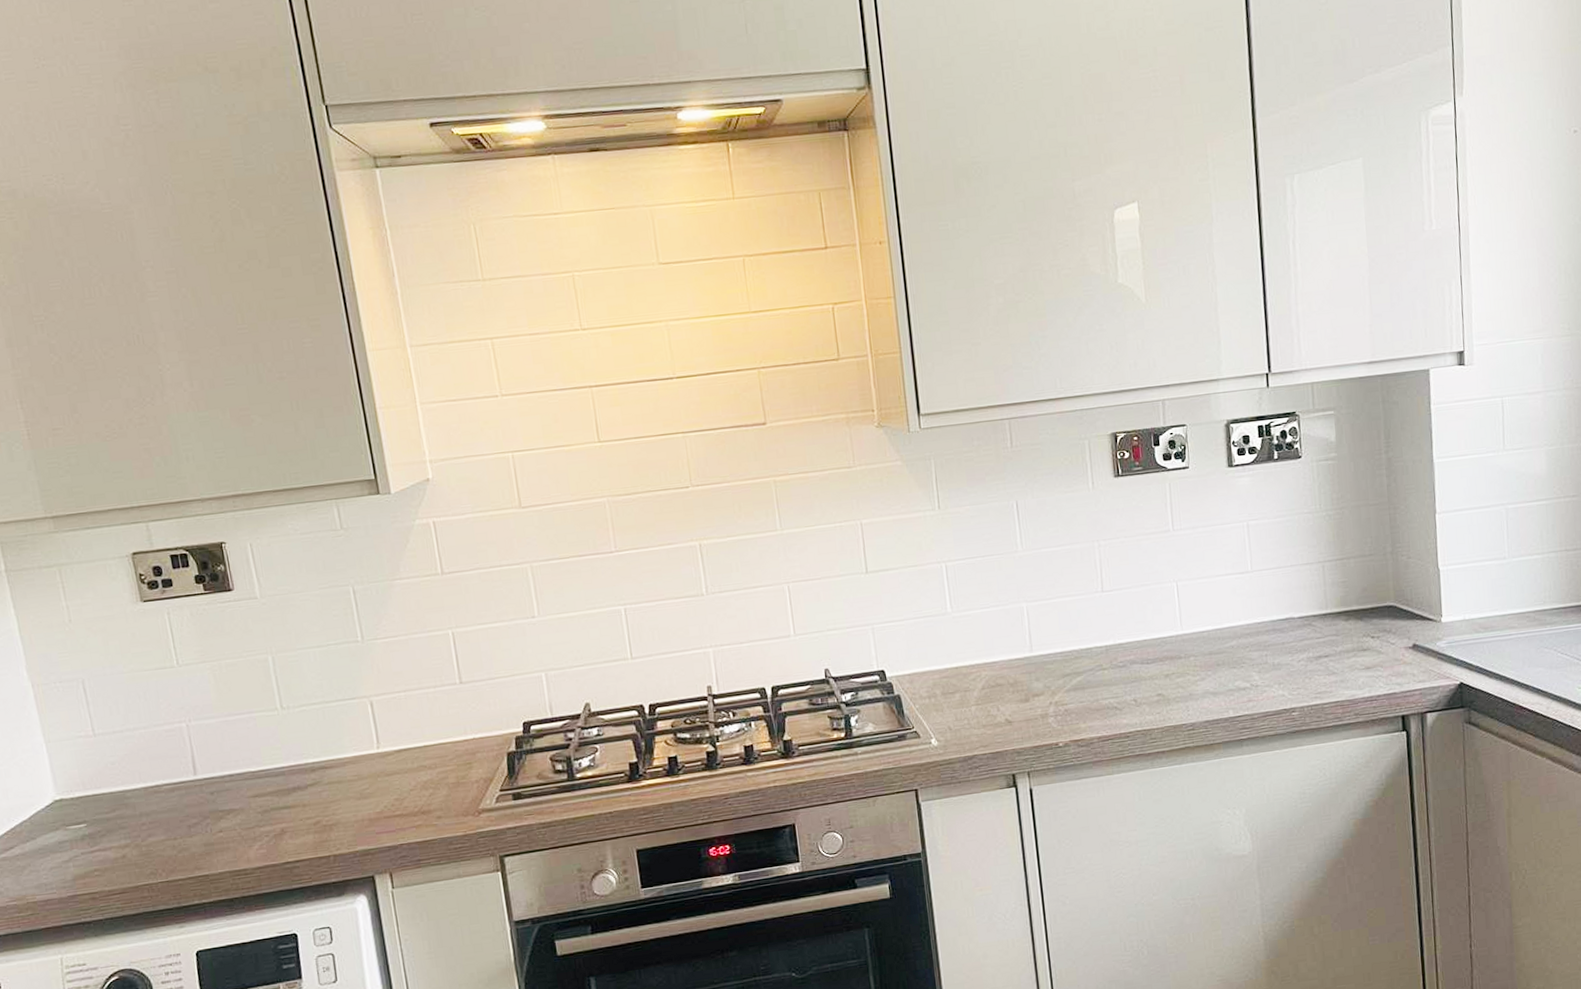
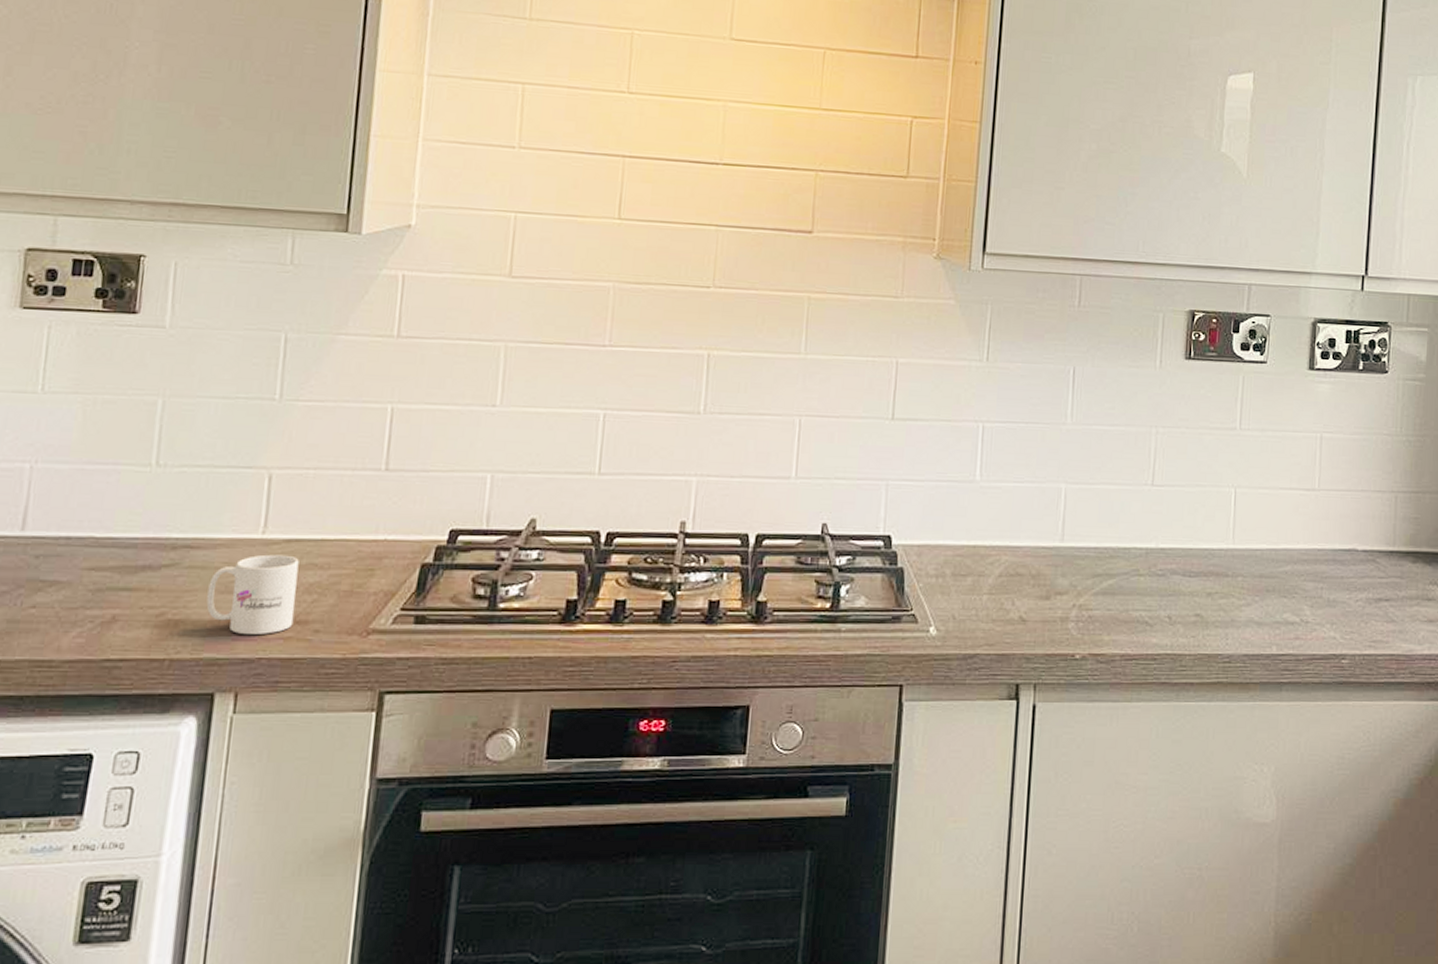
mug: none [347,762,420,829] -> present [206,554,299,634]

